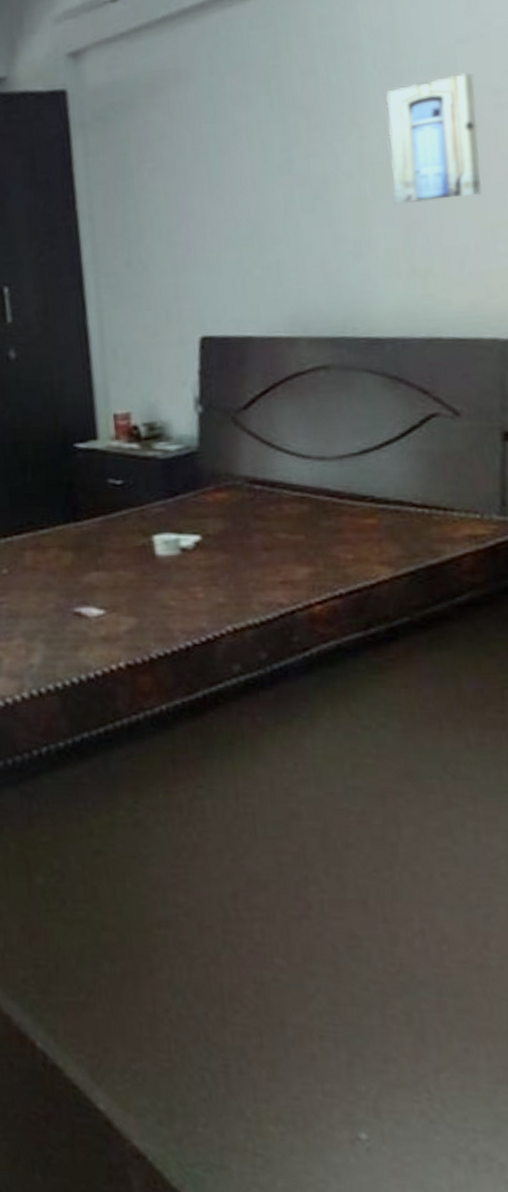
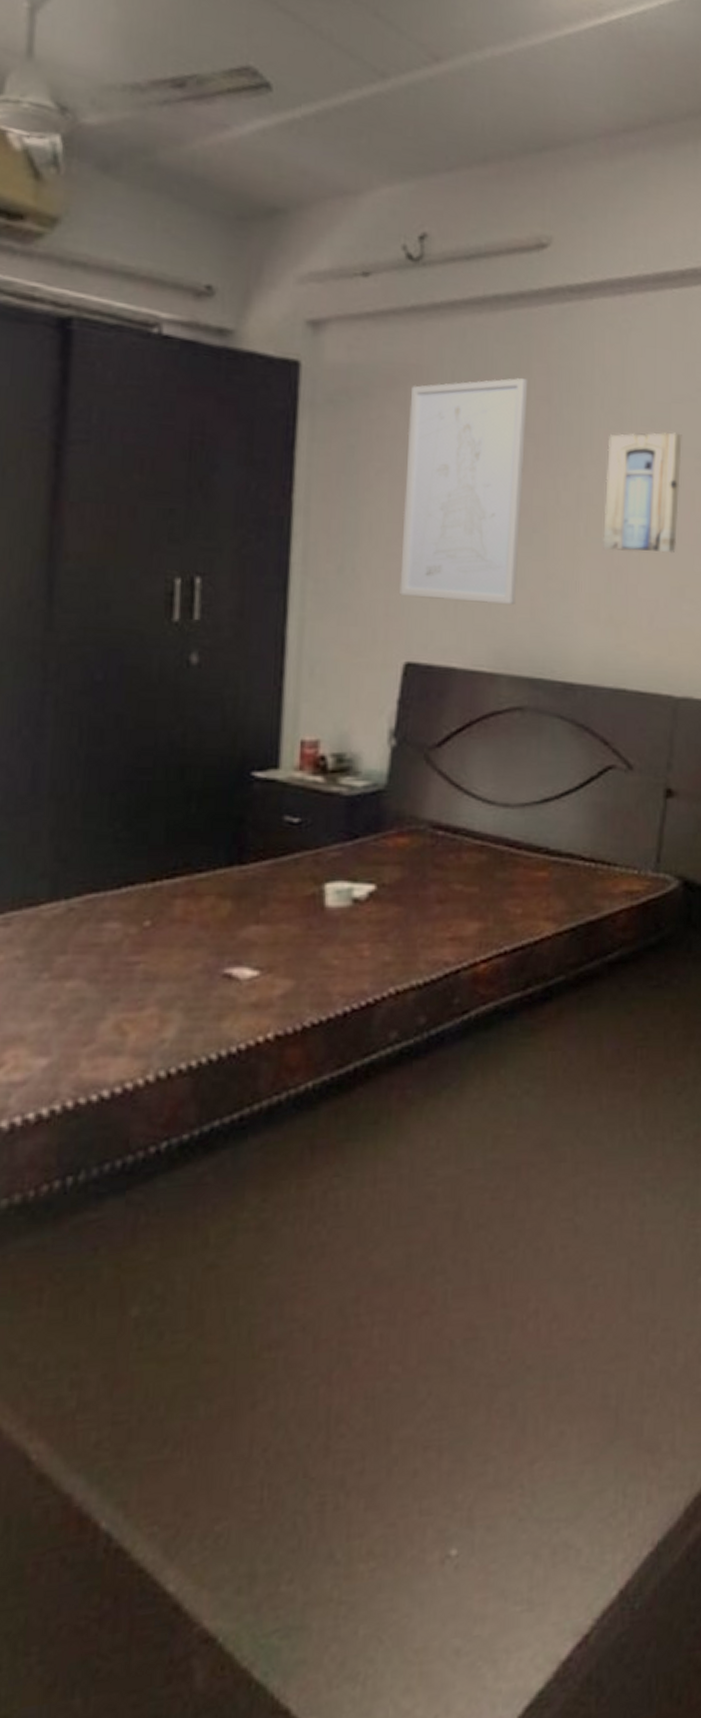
wall art: none [171,56,307,278] -> present [399,377,528,605]

